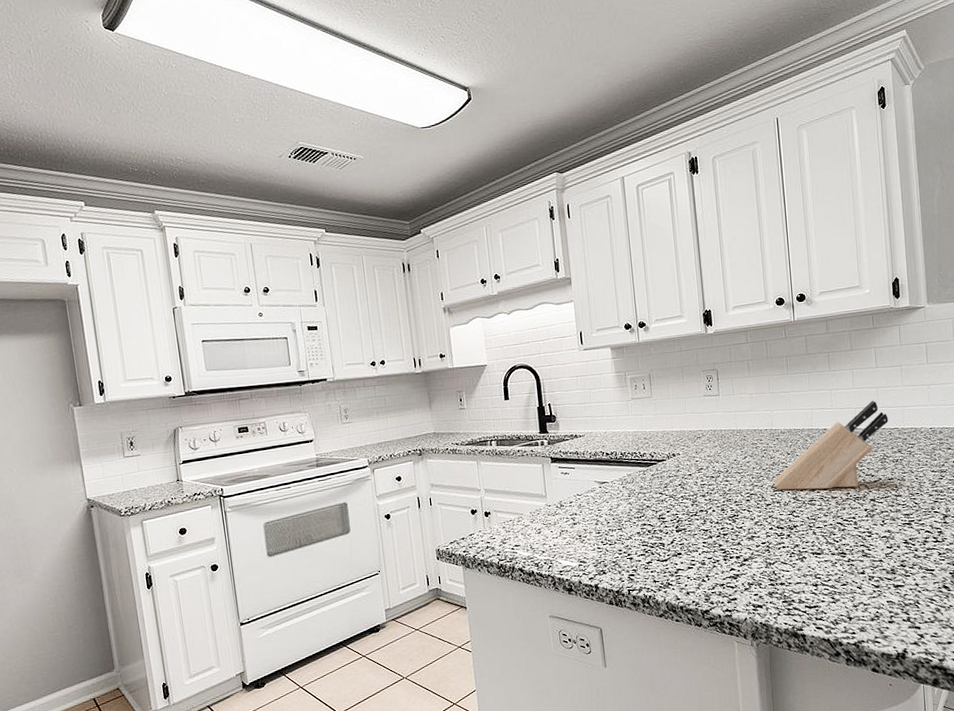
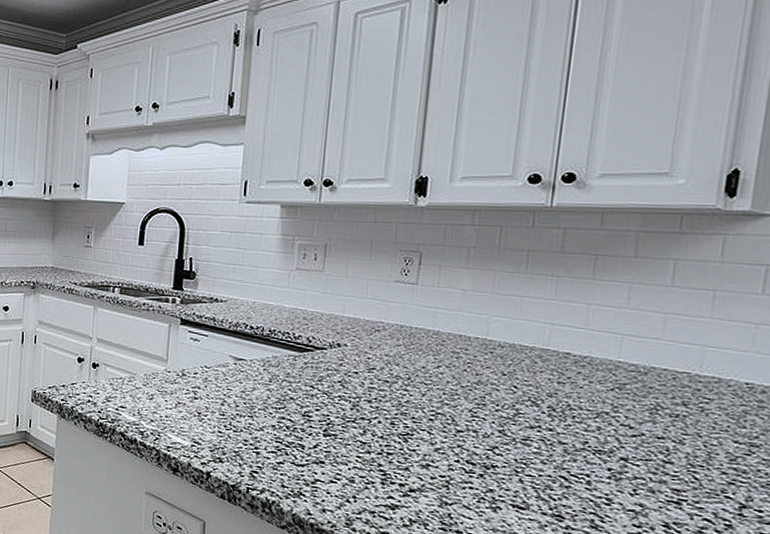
knife block: present [774,400,889,490] -> none [474,329,676,437]

